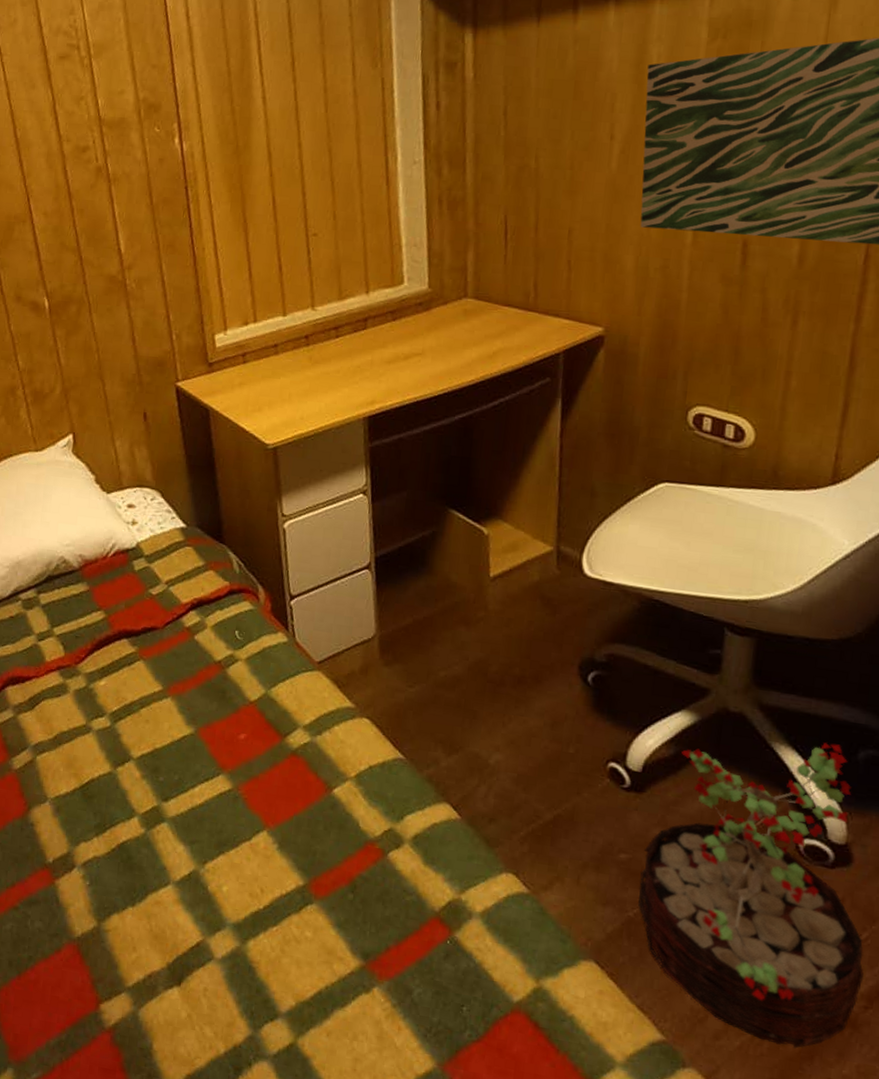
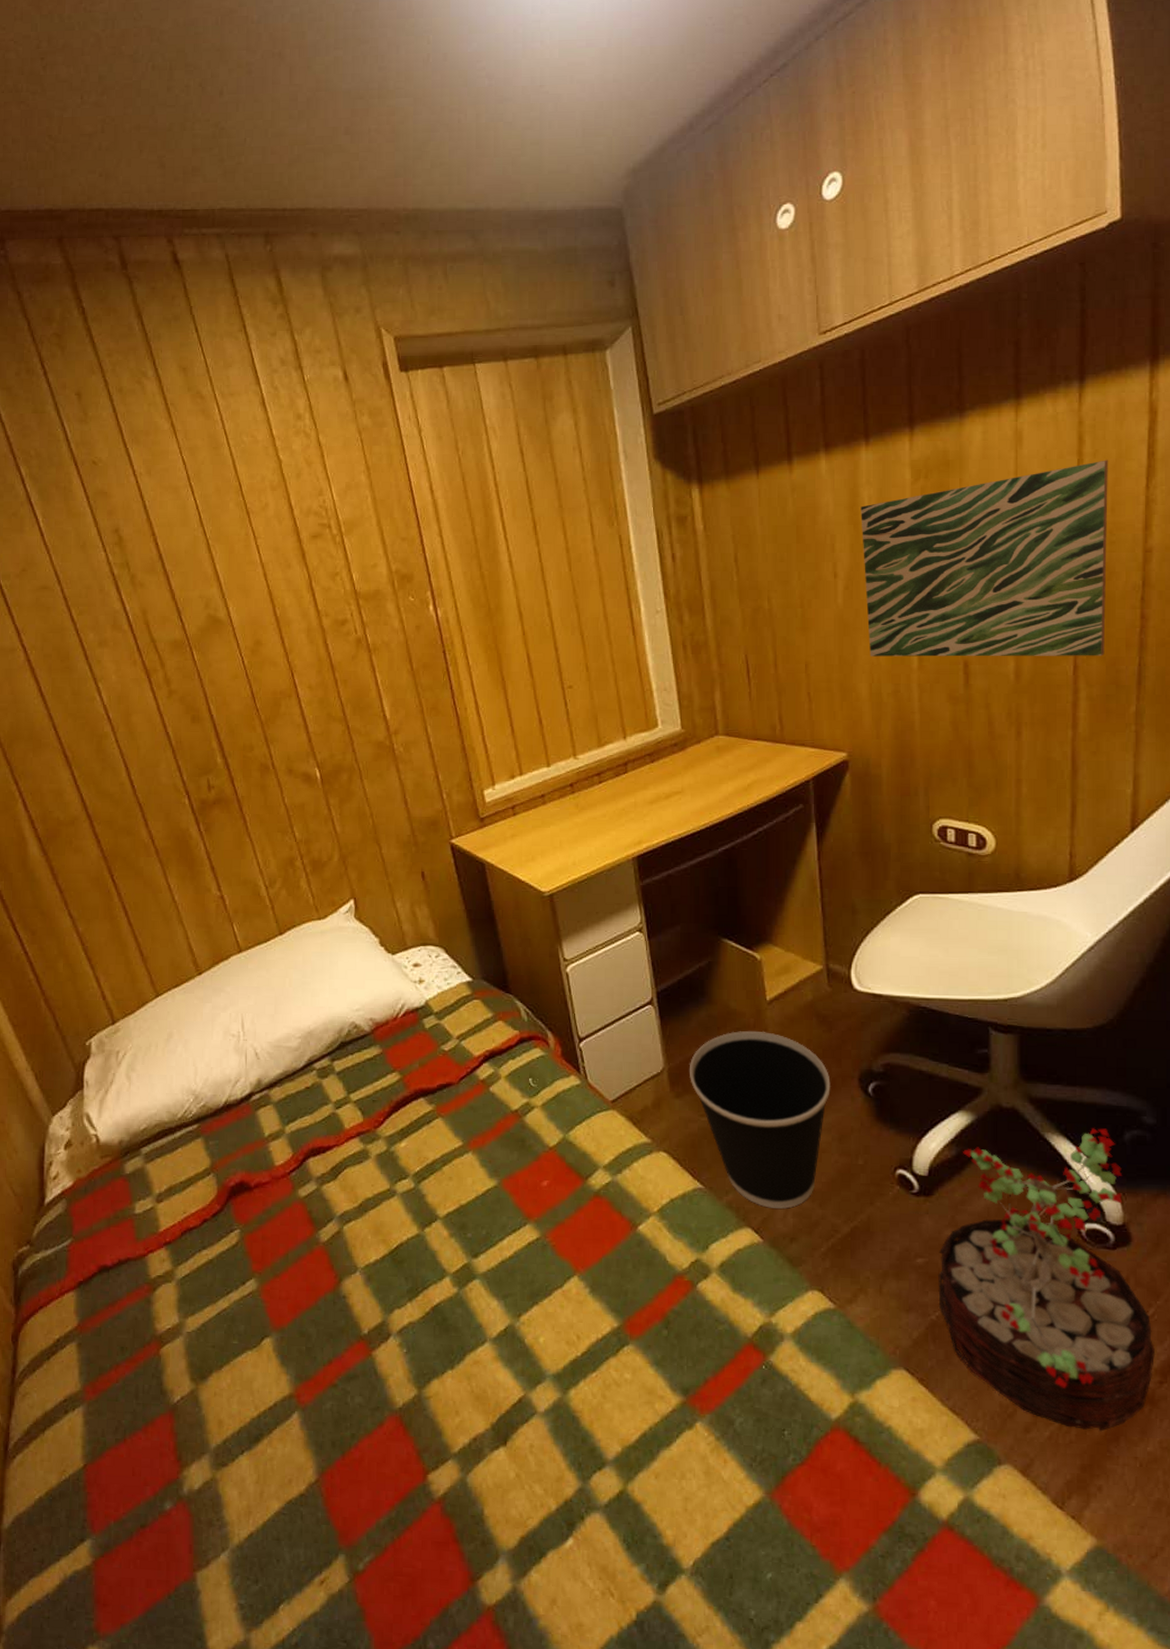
wastebasket: none [401,605,549,789] -> present [689,1031,831,1209]

